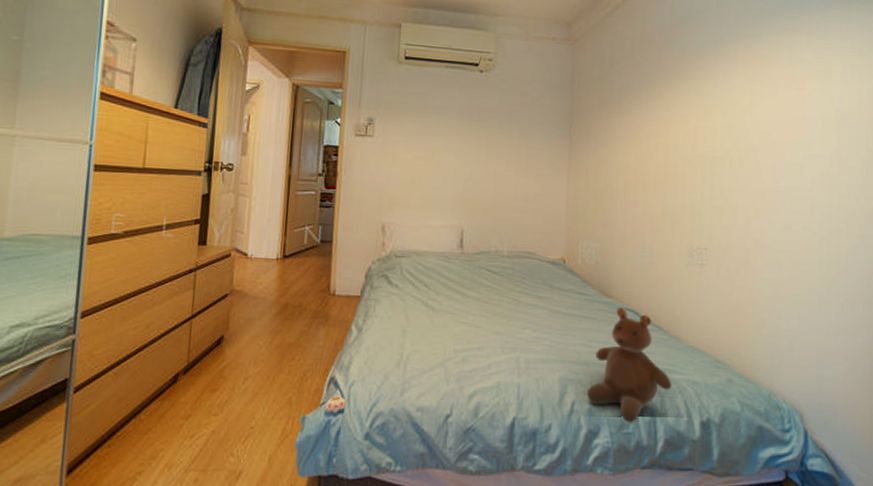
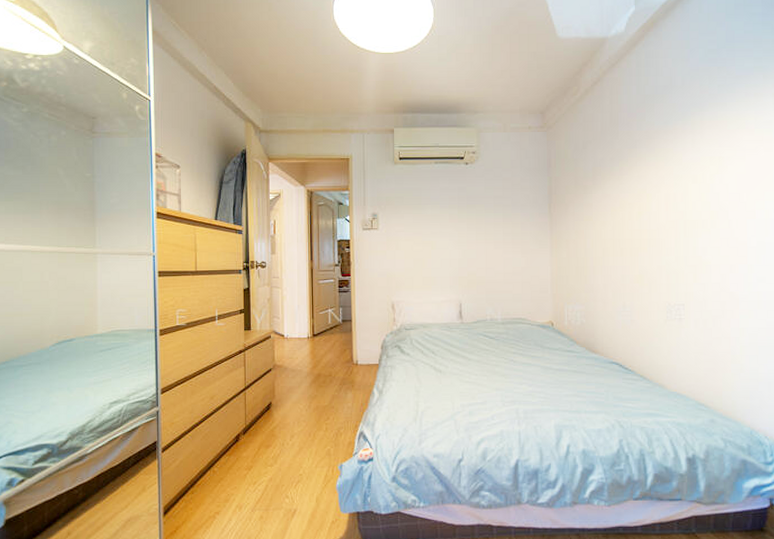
teddy bear: present [586,308,672,423] -> none [580,362,658,461]

